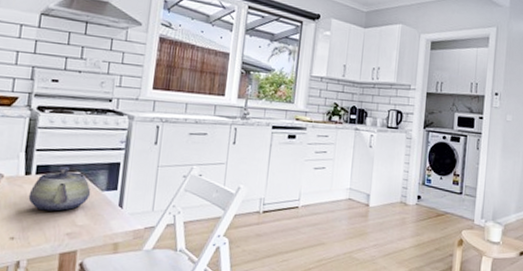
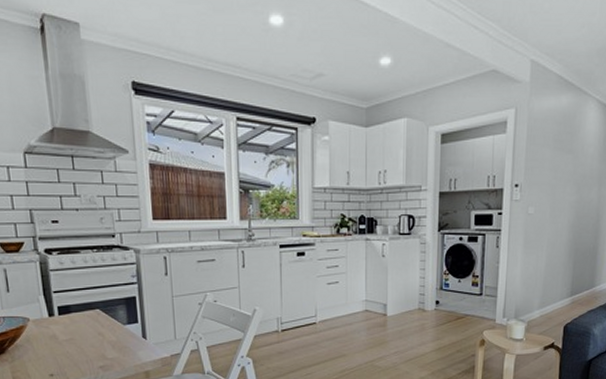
teapot: present [28,167,91,212] -> none [56,306,114,348]

